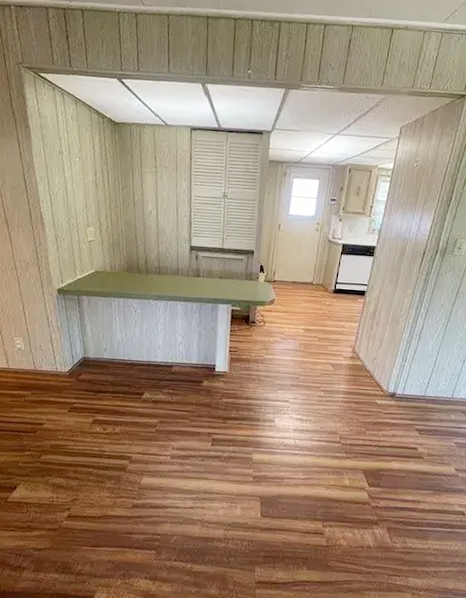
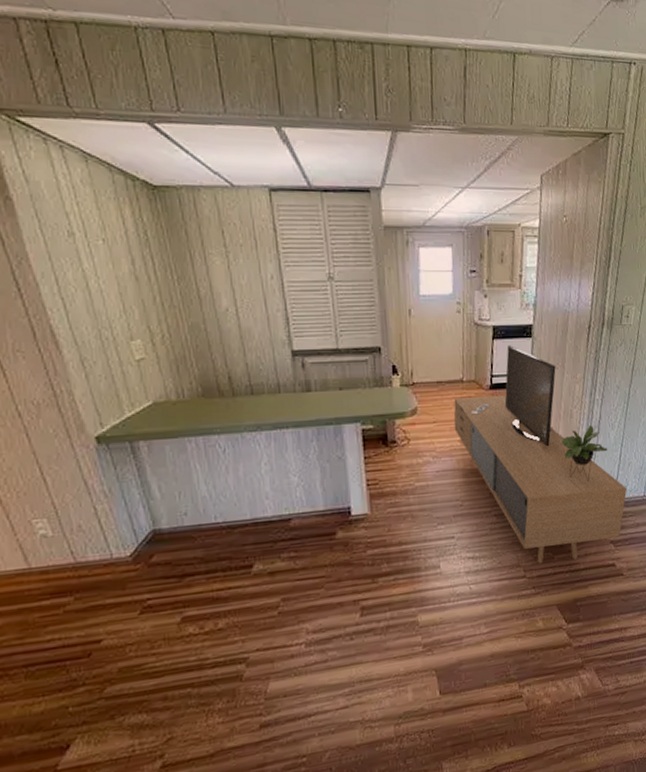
media console: none [300,260,438,438] -> present [453,345,628,564]

